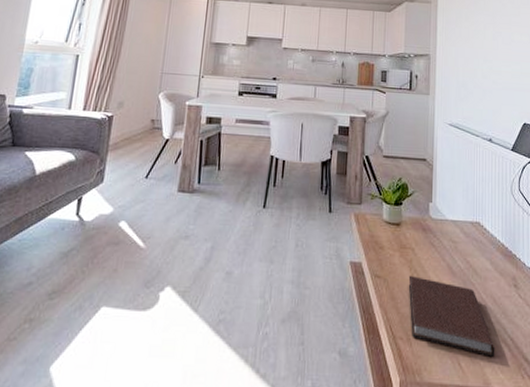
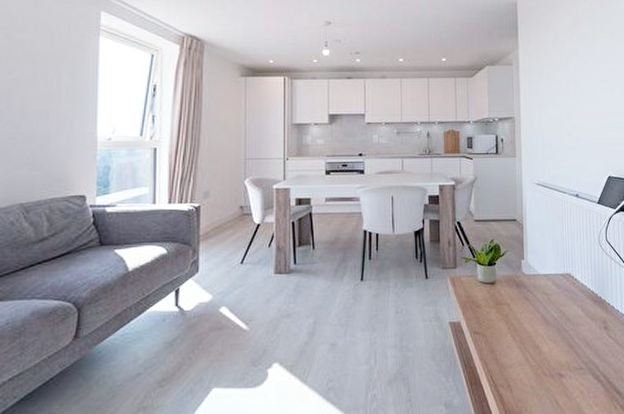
notebook: present [408,275,495,358] -> none [505,328,590,394]

